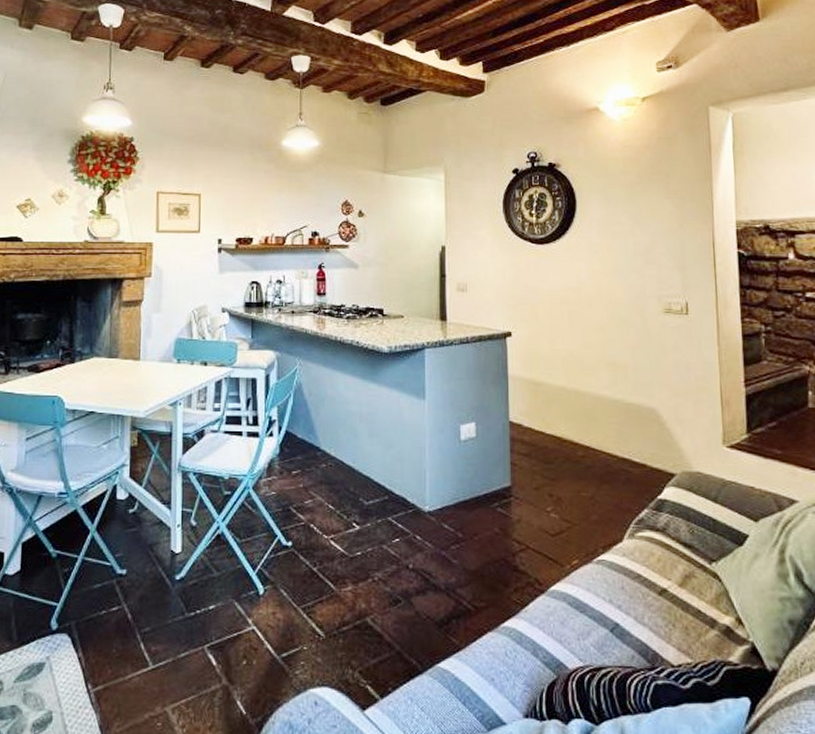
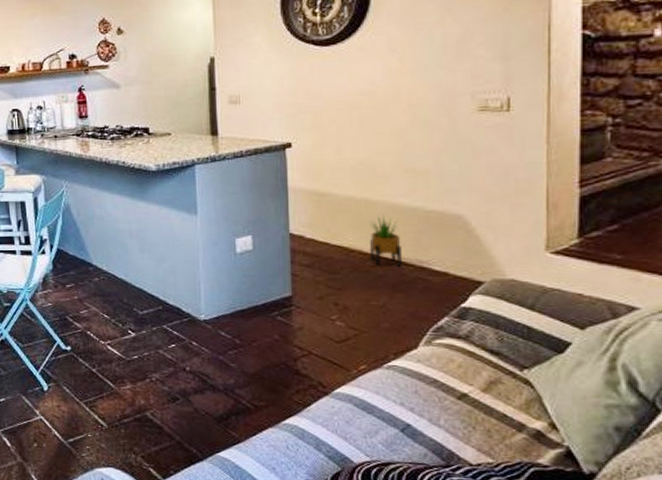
potted plant: none [579,406,607,457] -> present [370,215,402,266]

